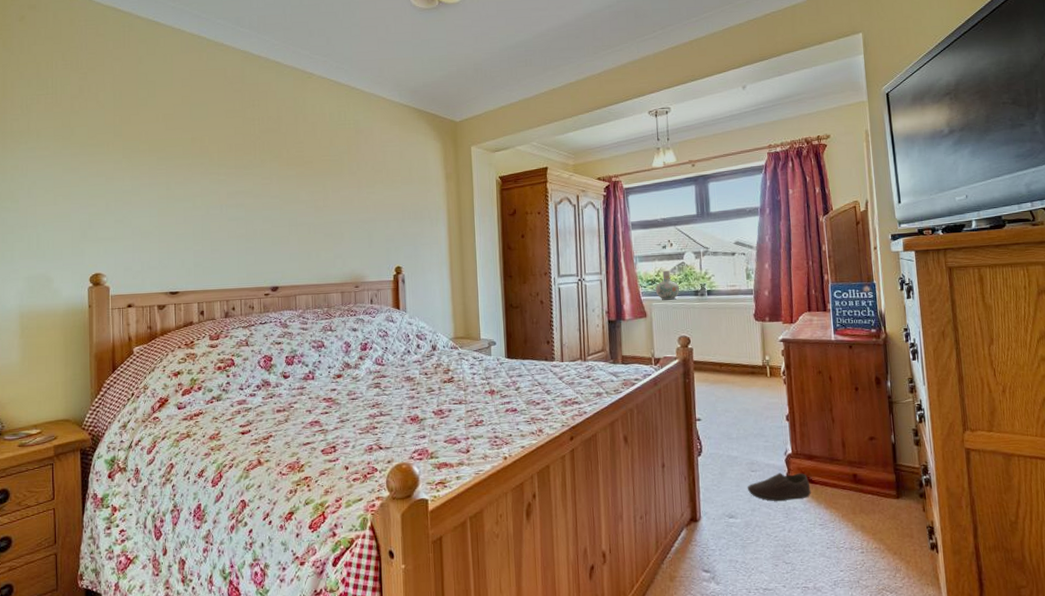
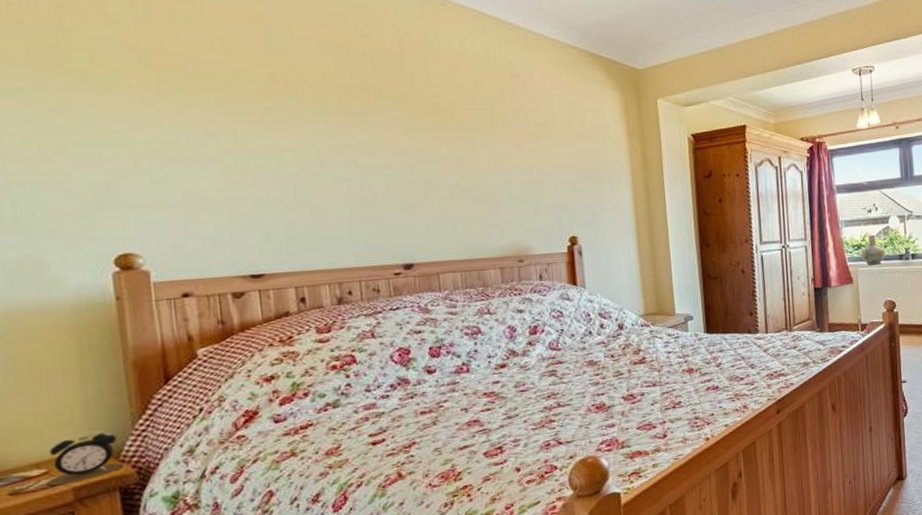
alarm clock: none [40,404,83,443] -> present [47,430,123,487]

